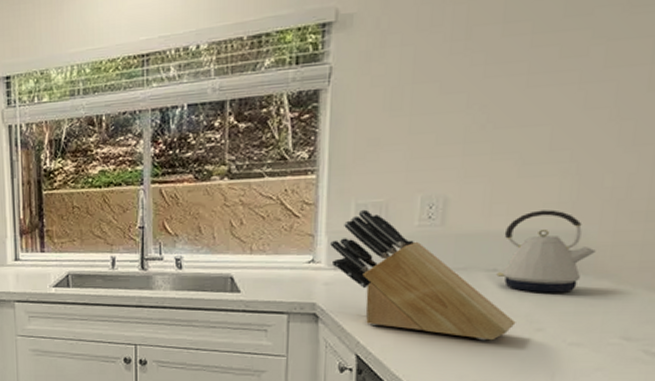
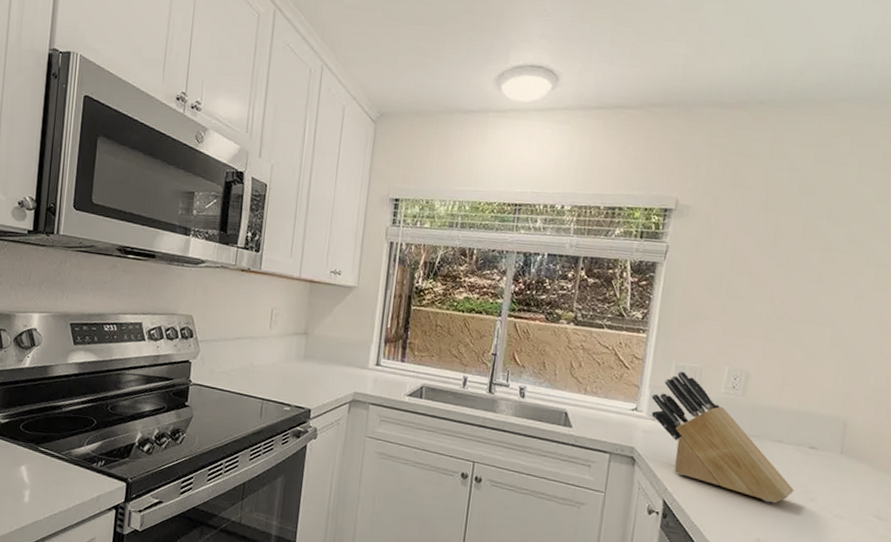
kettle: present [496,210,596,293] -> none [782,396,859,470]

